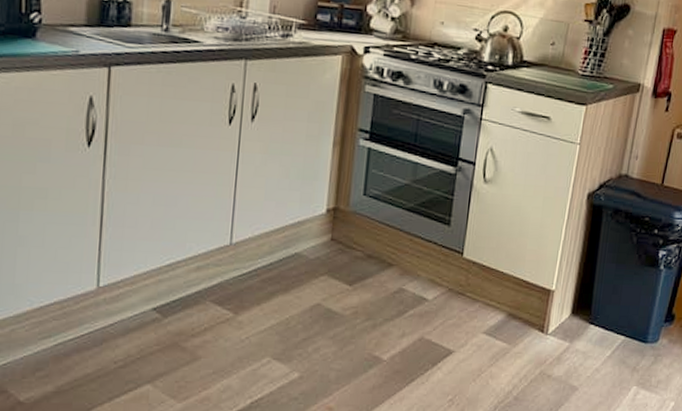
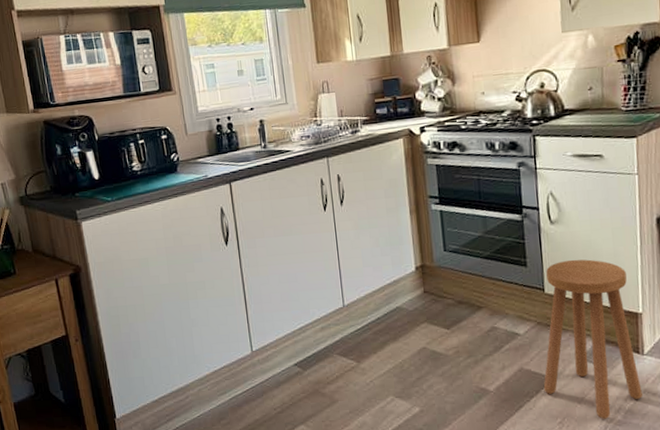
stool: none [440,224,548,399] -> present [543,259,642,419]

